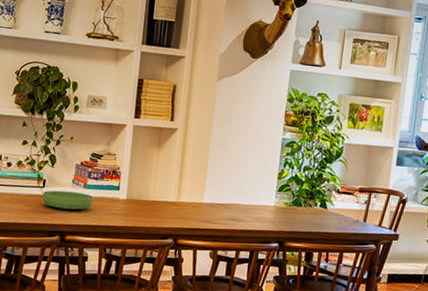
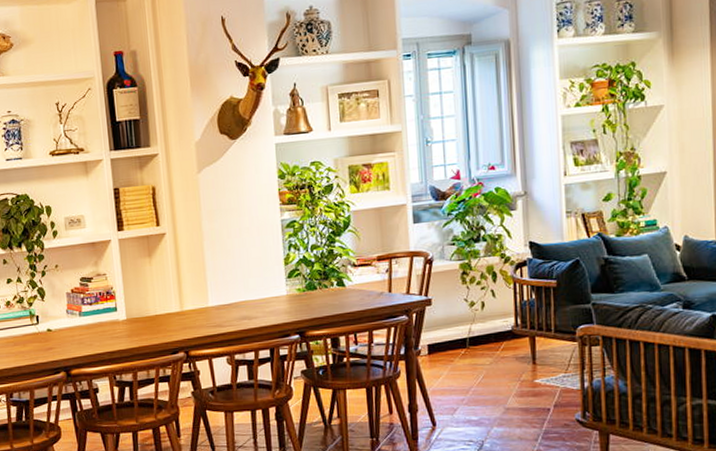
bowl: present [42,190,93,210] -> none [38,321,92,343]

